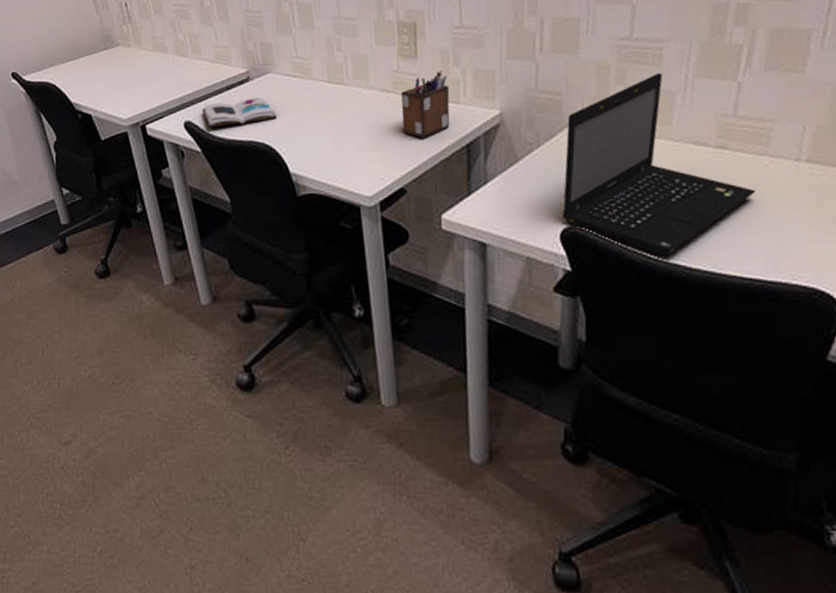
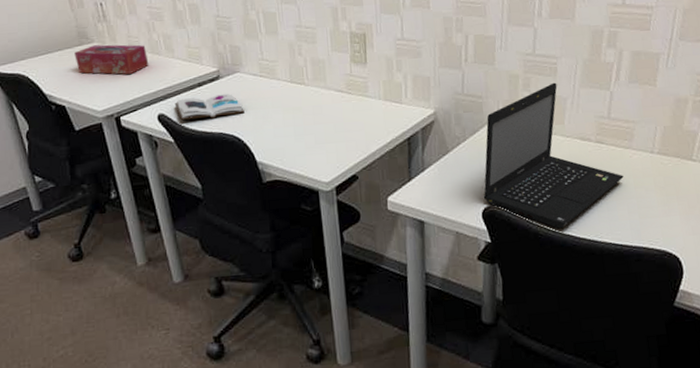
tissue box: none [100,46,175,80] -> present [74,44,149,75]
desk organizer: present [400,71,450,138] -> none [353,75,394,132]

